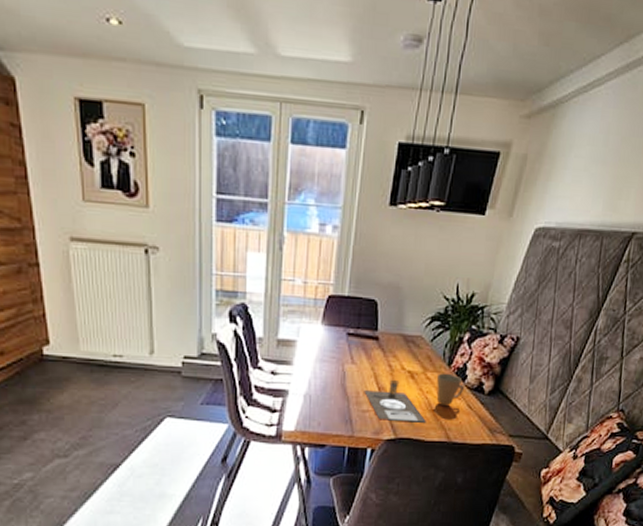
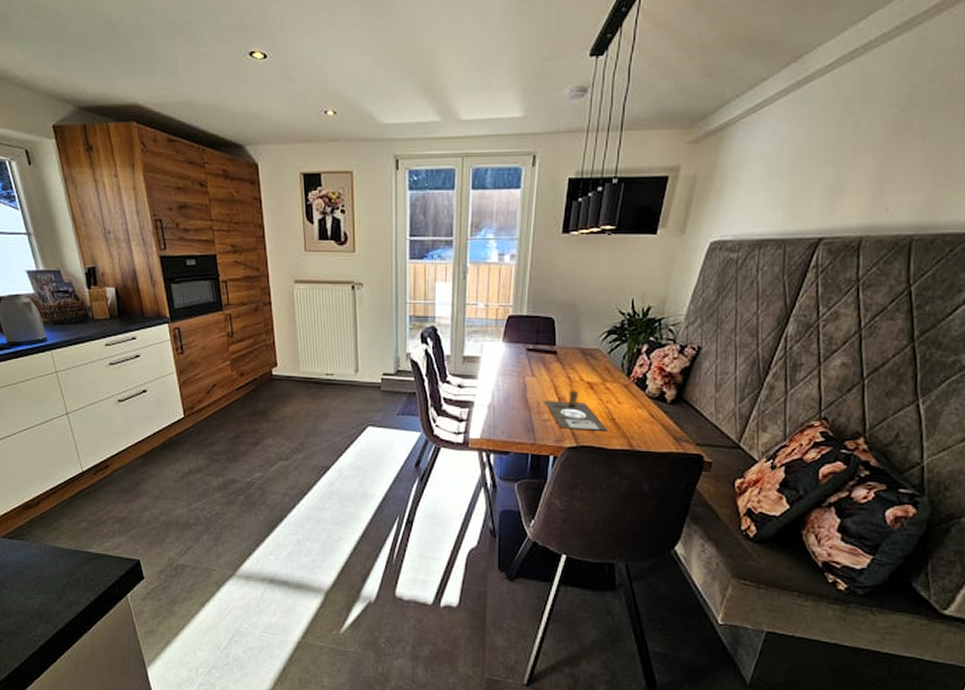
mug: present [436,373,464,405] -> none [616,383,645,414]

